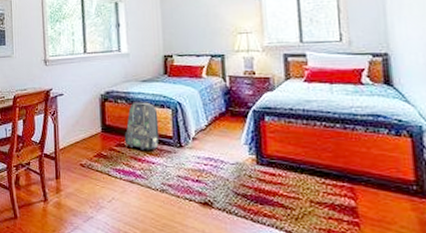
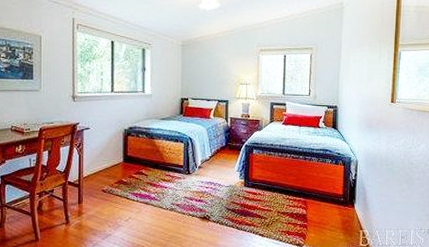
backpack: present [124,102,159,150] -> none [143,137,173,177]

